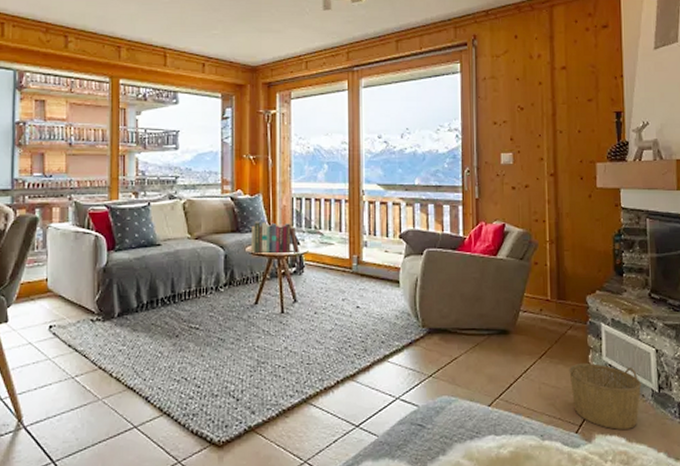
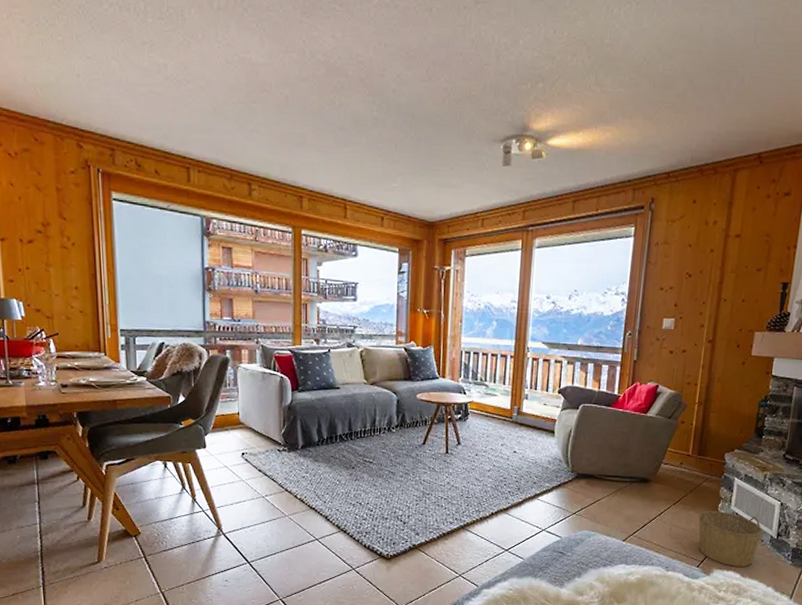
books: present [251,221,299,254] -> none [421,371,465,402]

